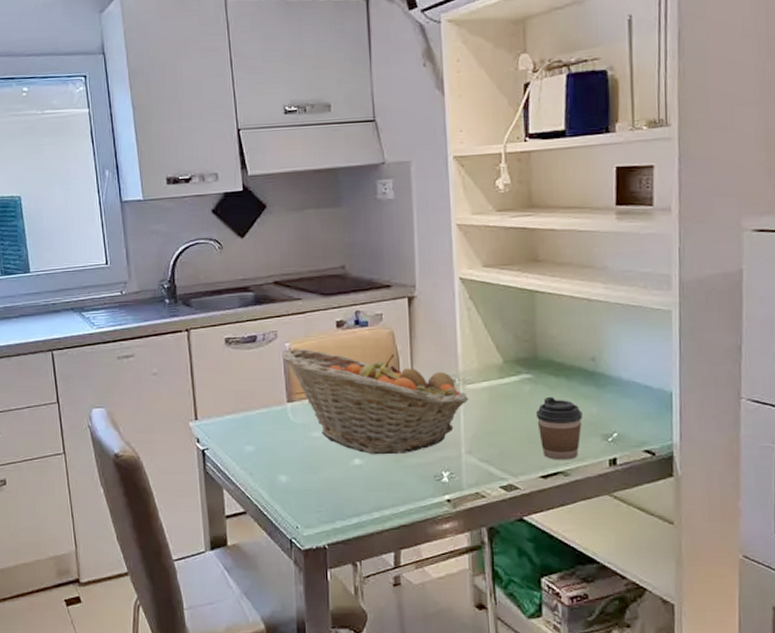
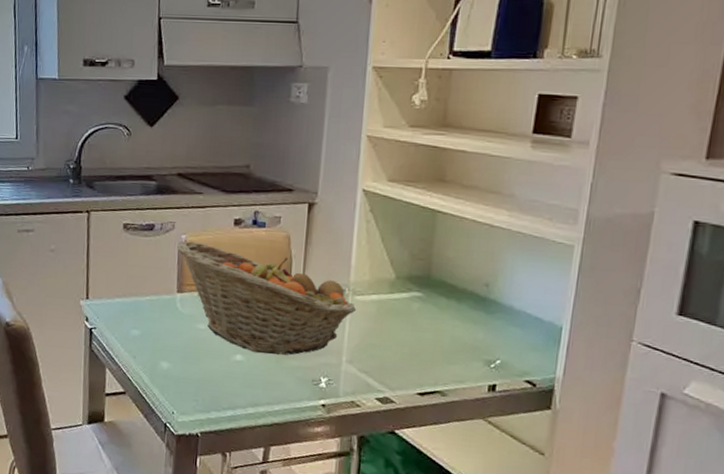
coffee cup: present [535,396,582,460] -> none [421,316,468,381]

